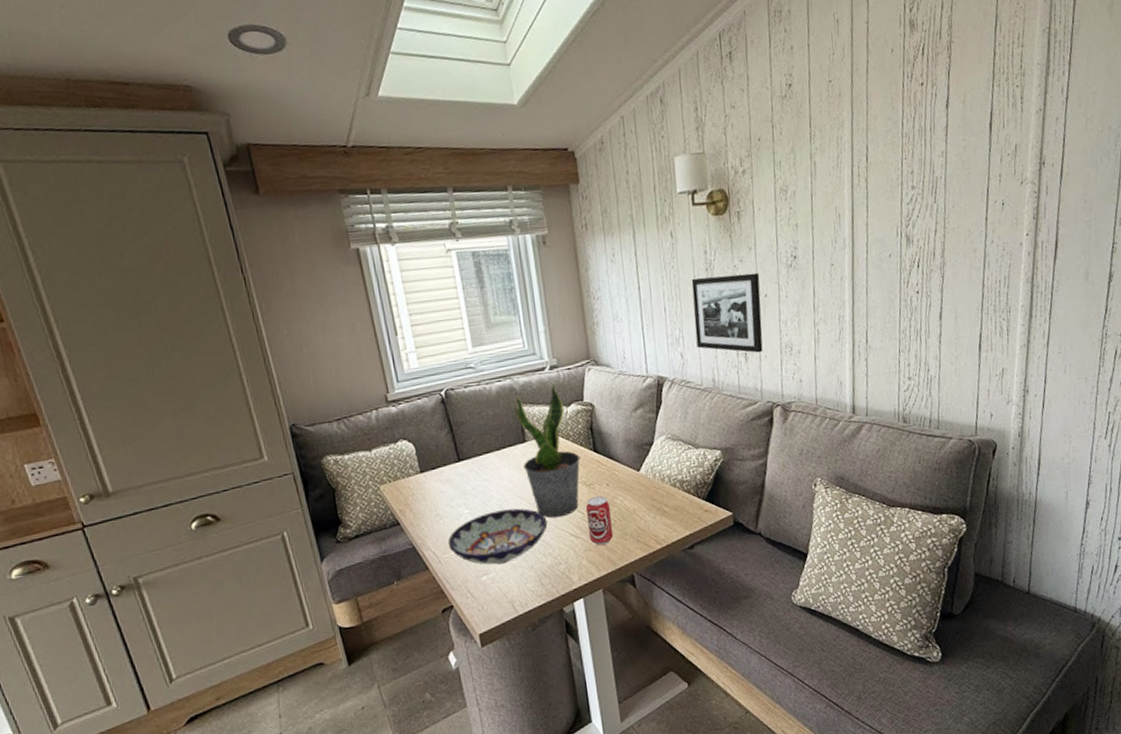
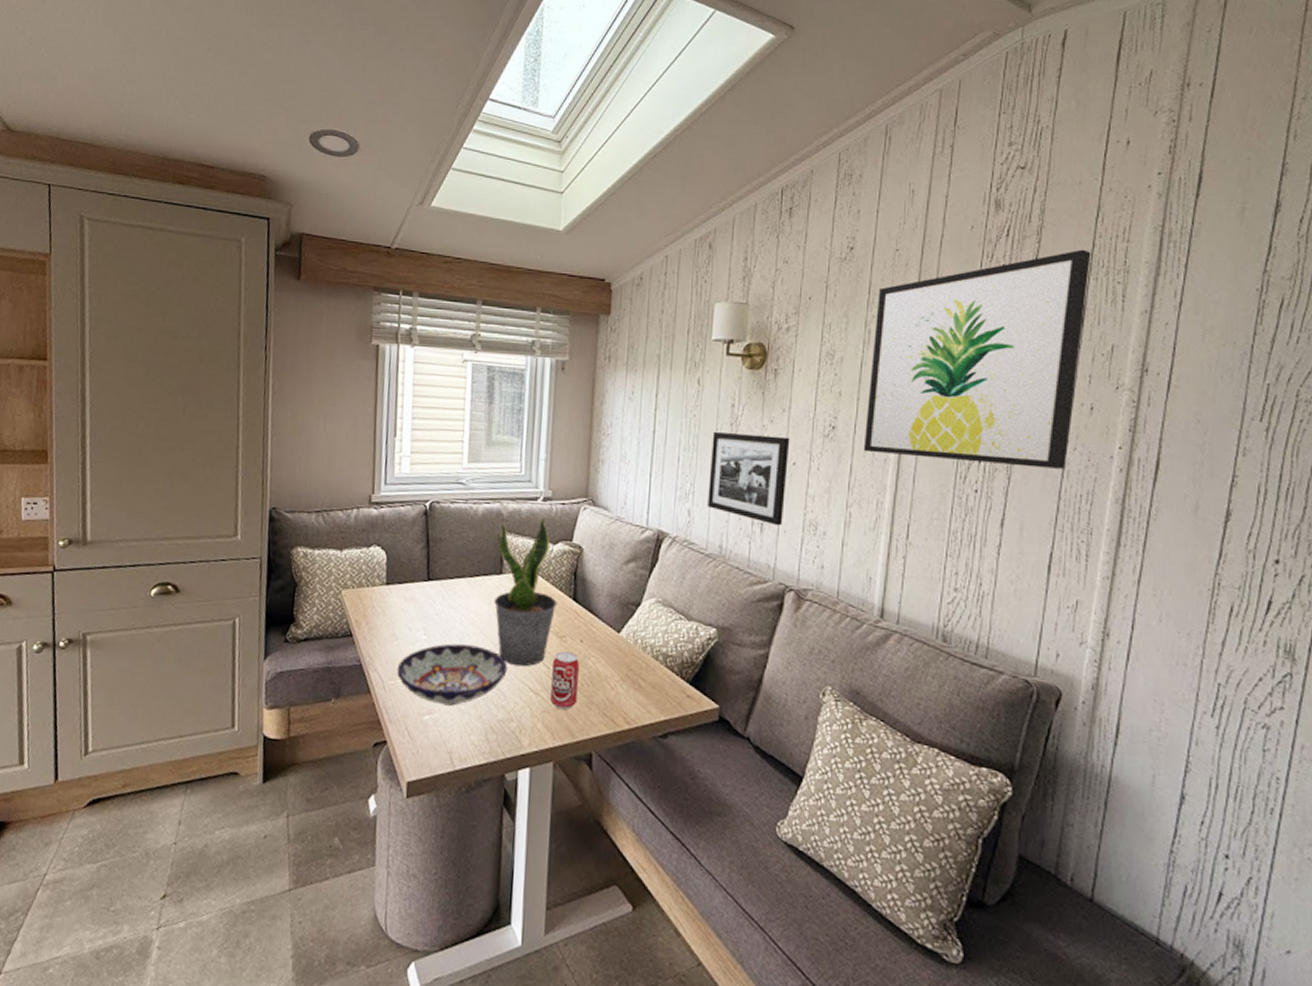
wall art: none [818,59,994,275] -> present [863,249,1091,469]

